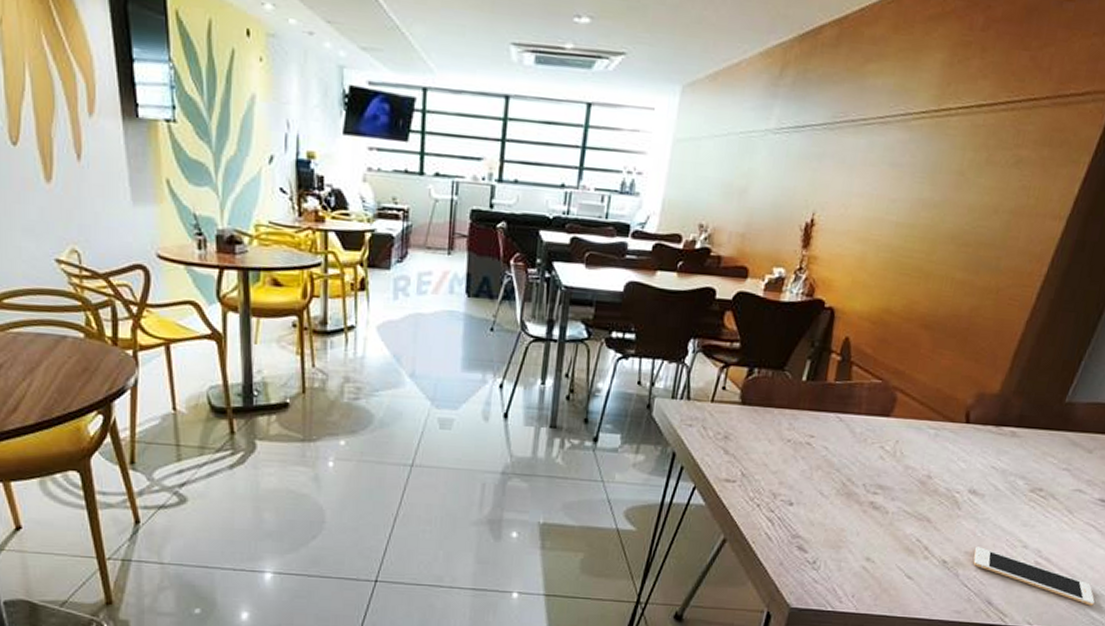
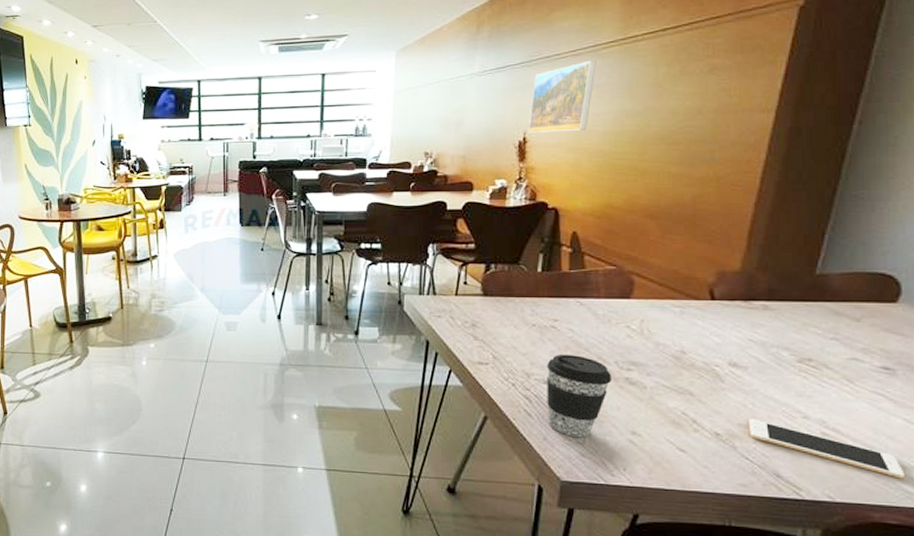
coffee cup: none [787,473,858,564] -> present [547,354,612,438]
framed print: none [817,132,904,218] -> present [528,60,596,133]

